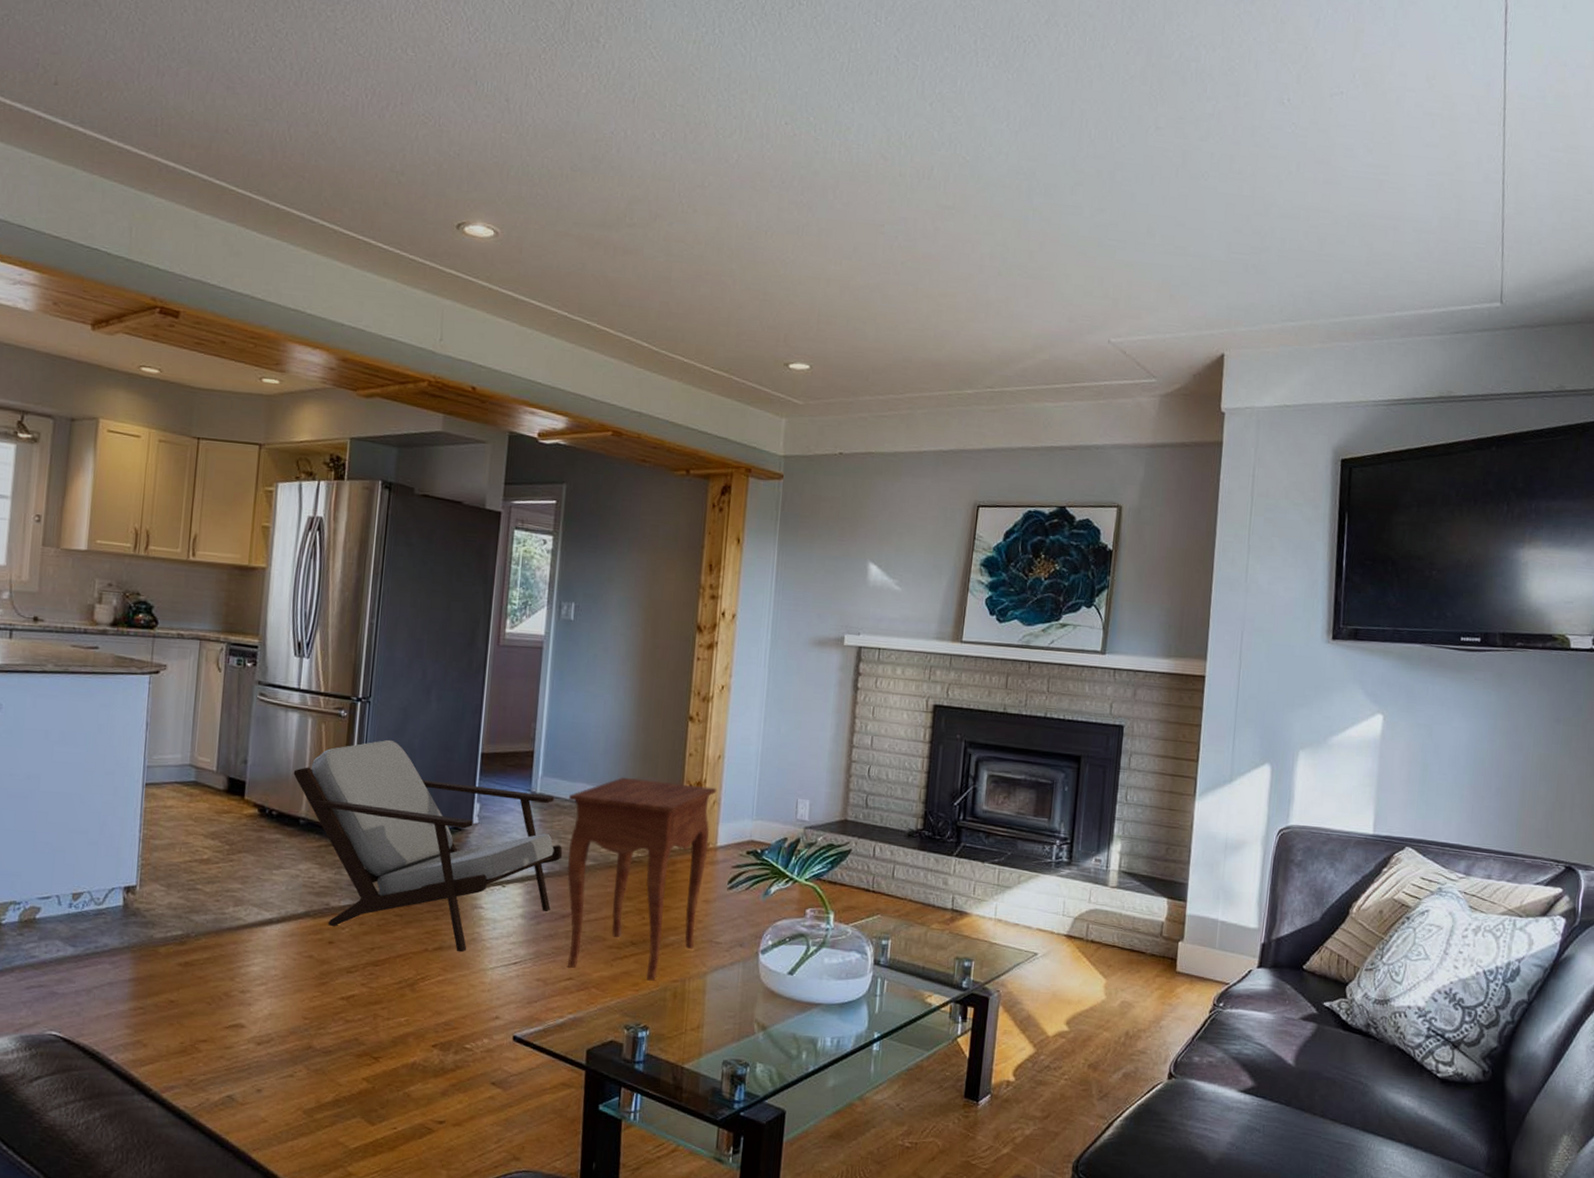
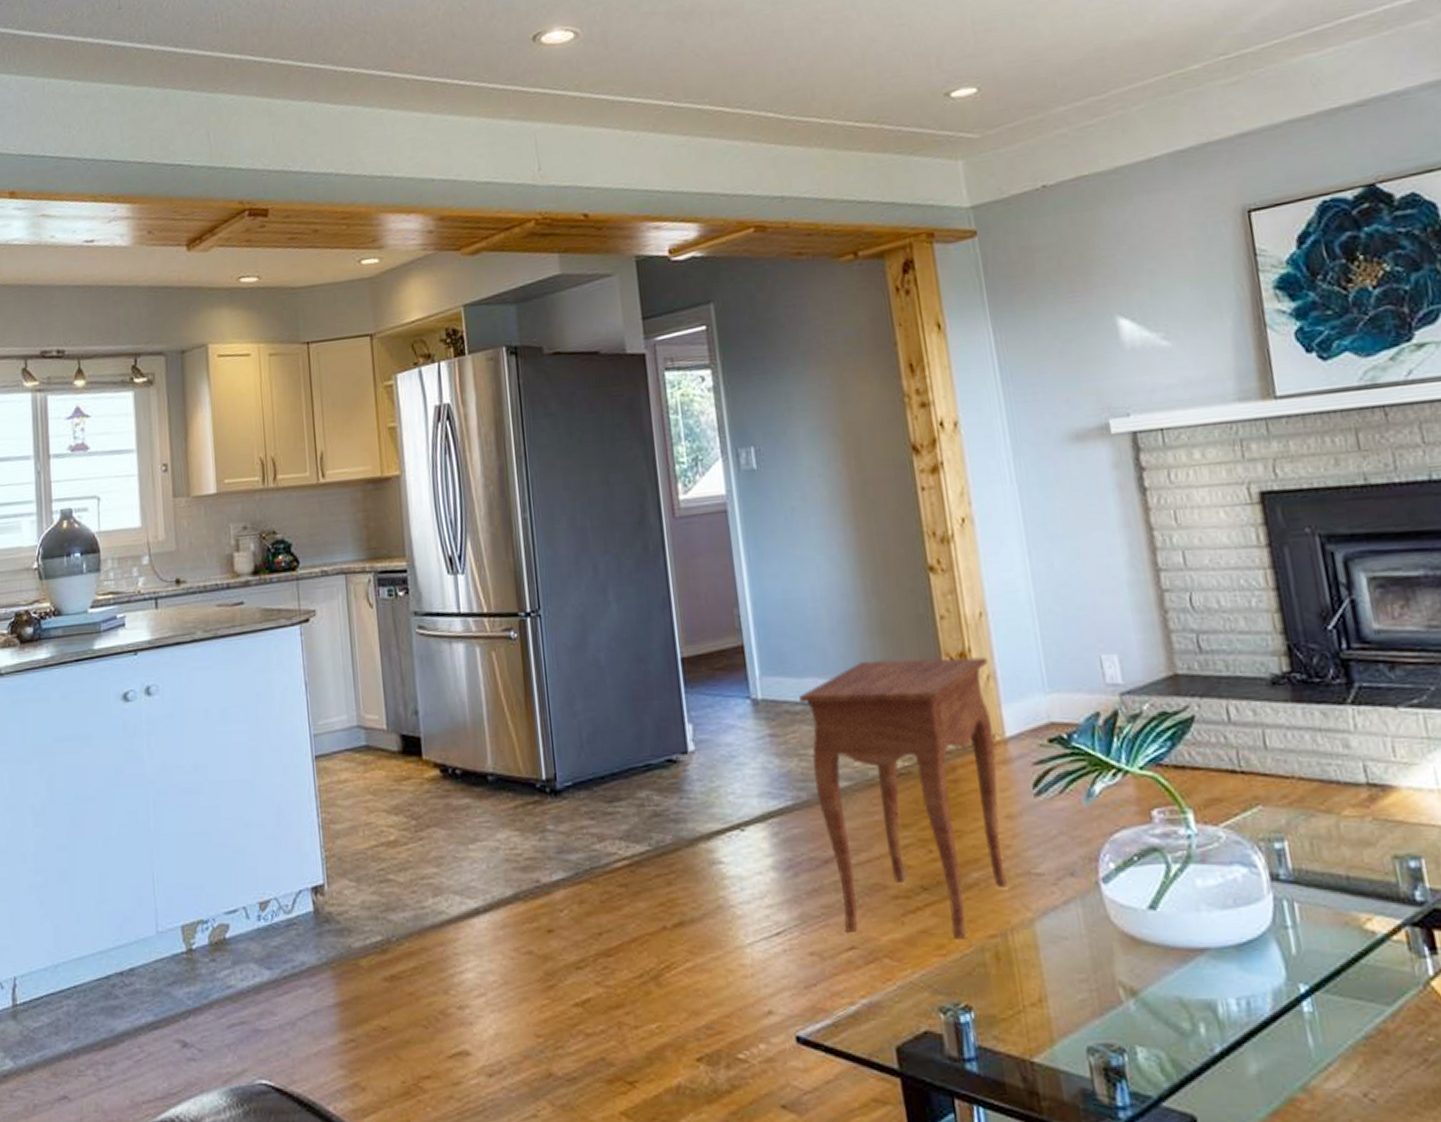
armchair: present [293,739,563,953] -> none [470,658,808,927]

